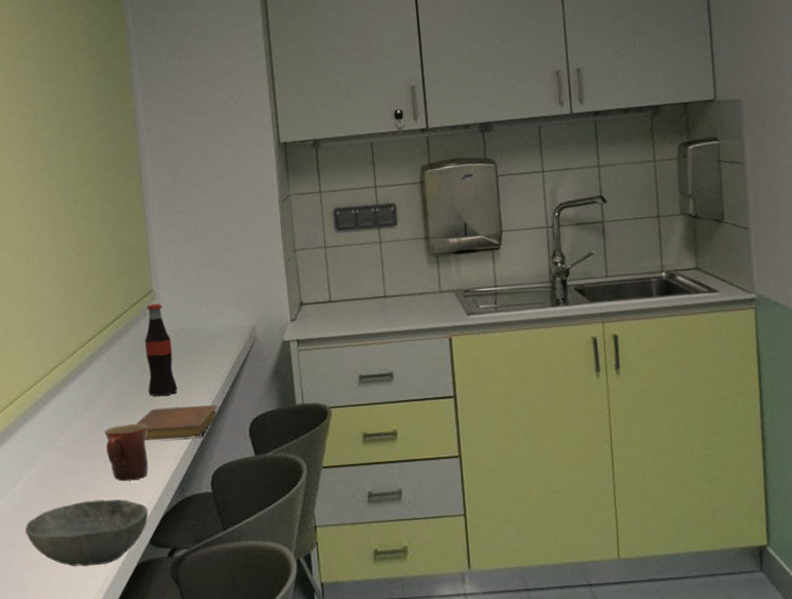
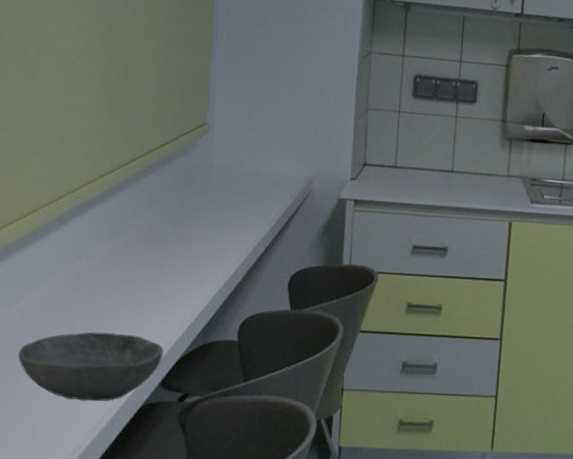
mug: present [104,423,149,481] -> none [127,257,178,318]
notebook: present [135,404,218,441] -> none [164,246,258,283]
bottle: present [145,304,178,396] -> none [184,137,219,235]

